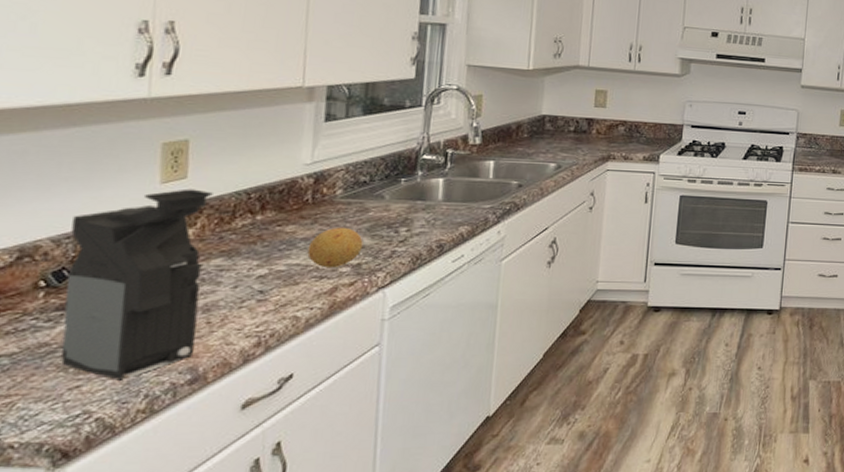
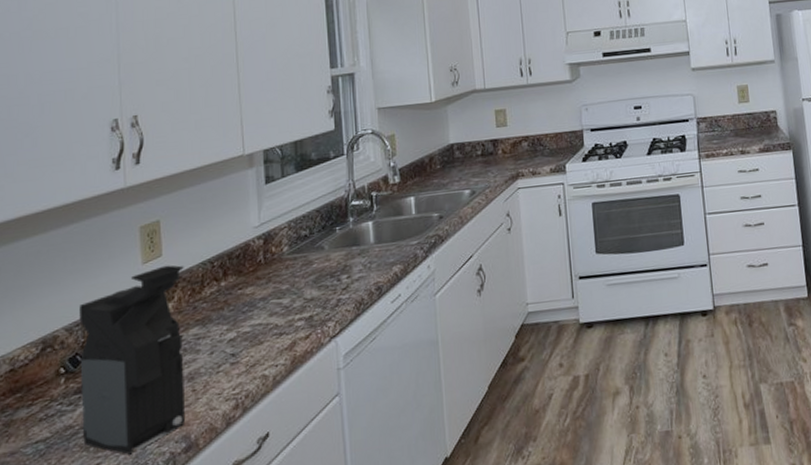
fruit: present [307,227,363,267] -> none [266,282,312,324]

